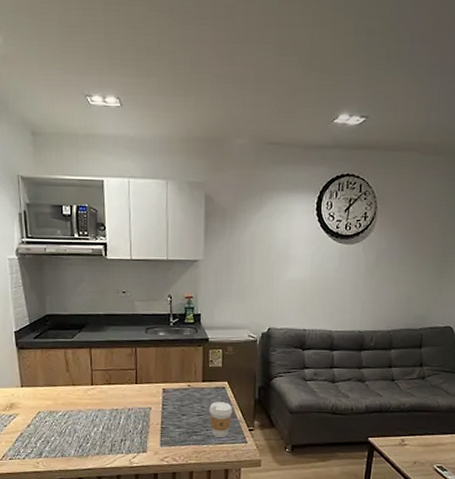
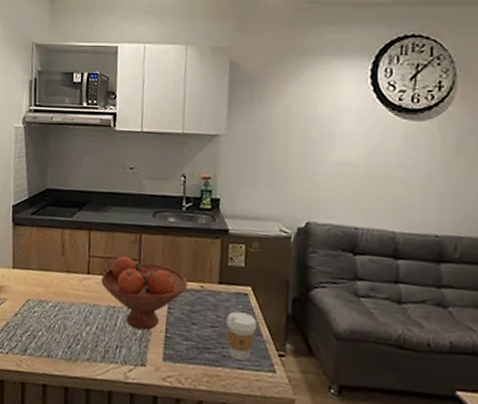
fruit bowl: none [104,367,177,425] -> present [101,256,188,331]

